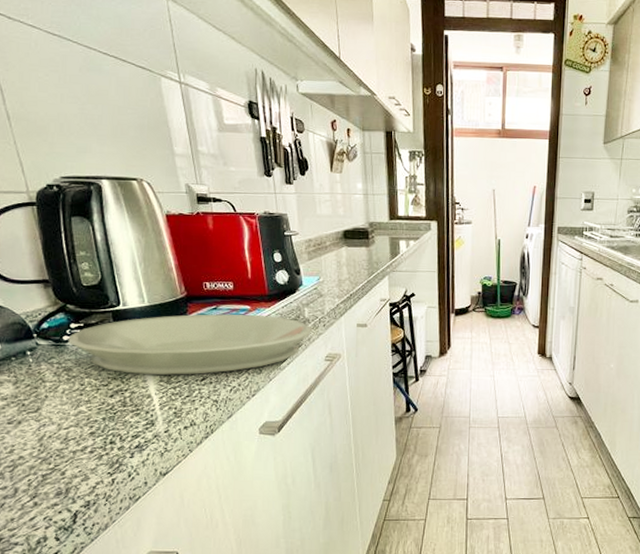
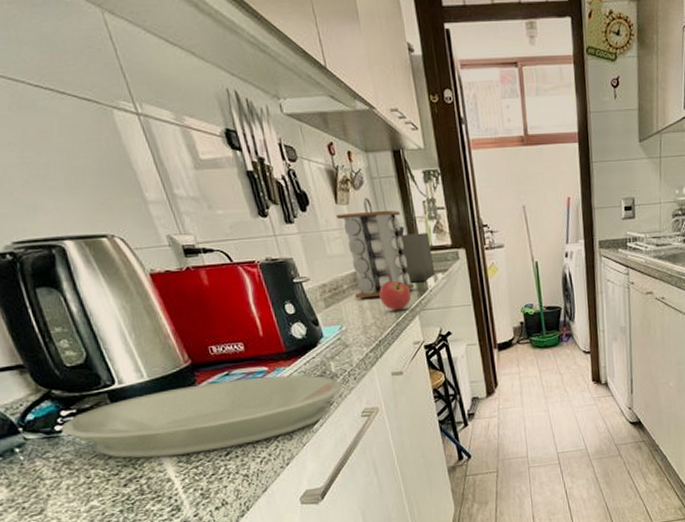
spice rack: none [330,168,388,256] -> present [337,197,415,298]
fruit: none [356,242,385,270] -> present [379,280,412,311]
canister: none [380,196,408,247] -> present [398,226,435,283]

